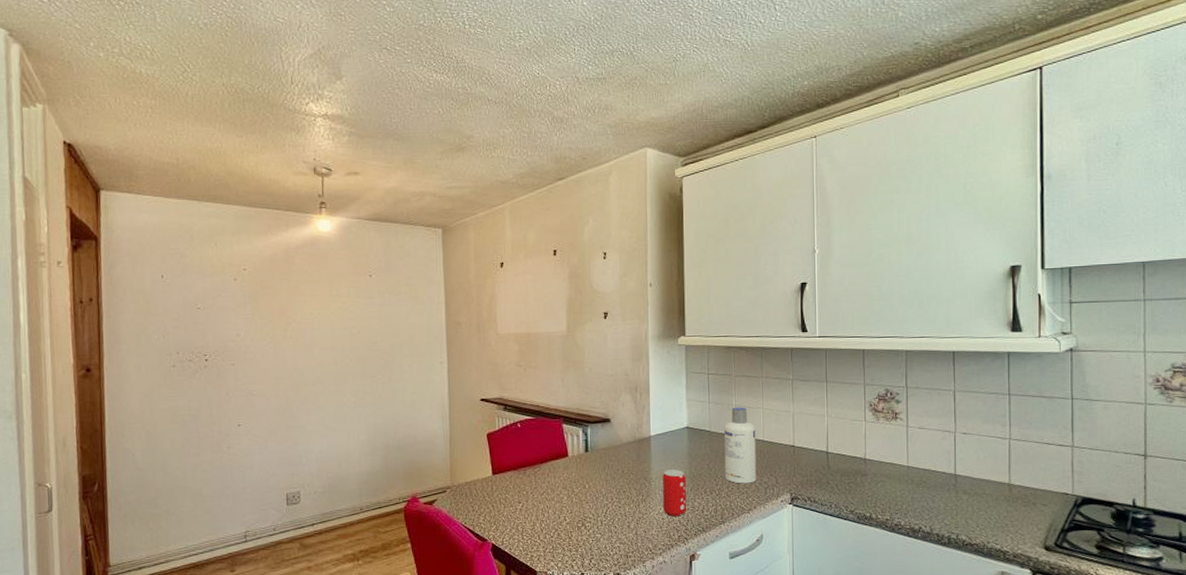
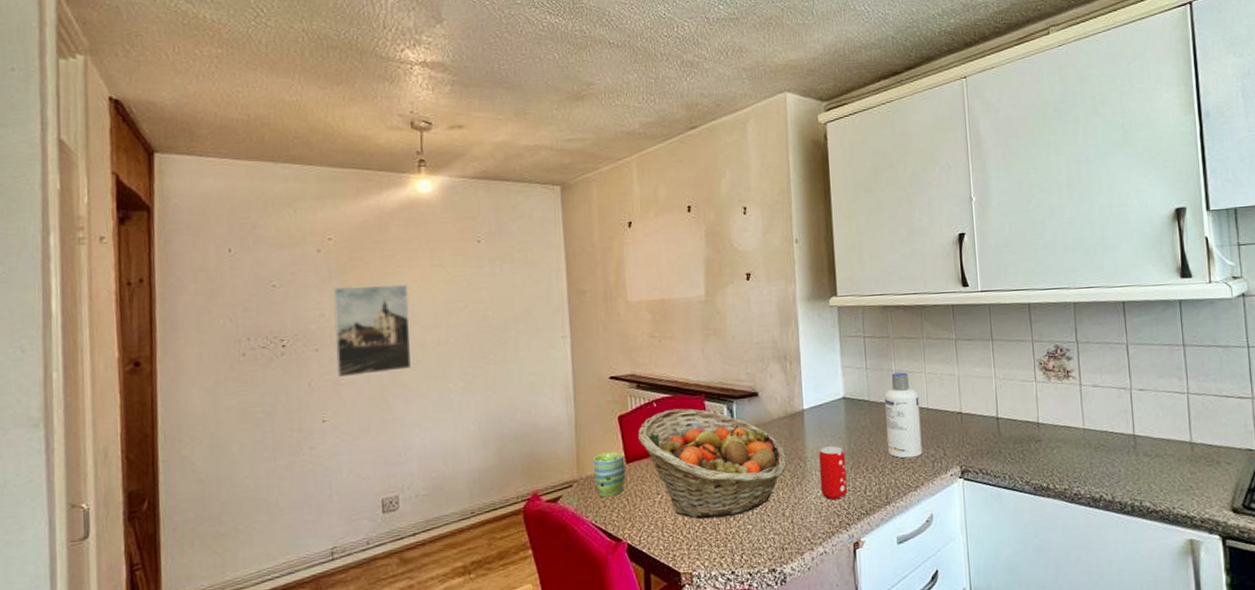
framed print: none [247,310,313,389] -> present [333,284,412,378]
mug: none [464,464,492,503] -> present [592,452,626,497]
fruit basket: none [504,429,633,527] -> present [638,408,787,519]

